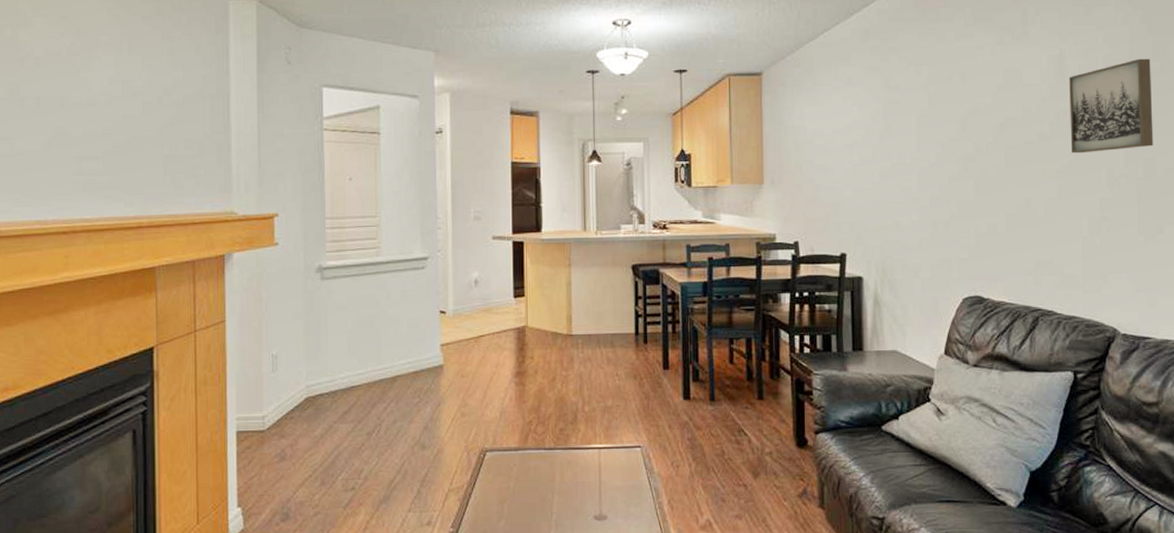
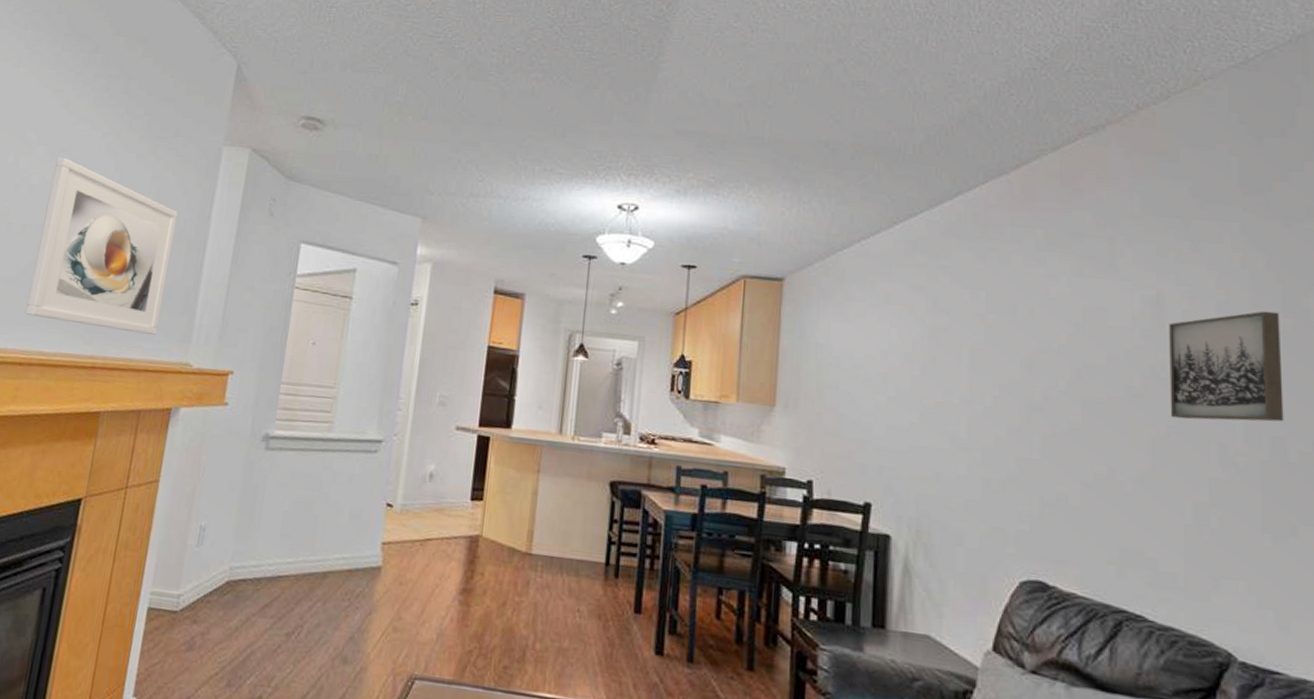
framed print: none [57,27,197,190] -> present [25,157,178,335]

